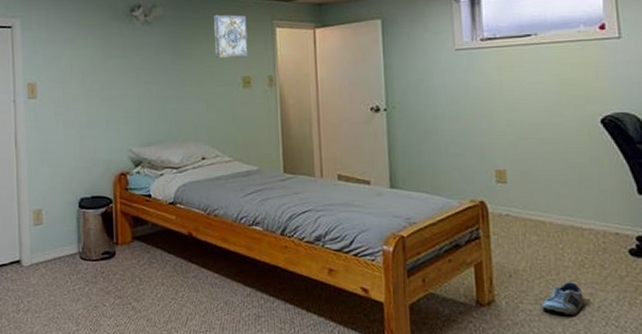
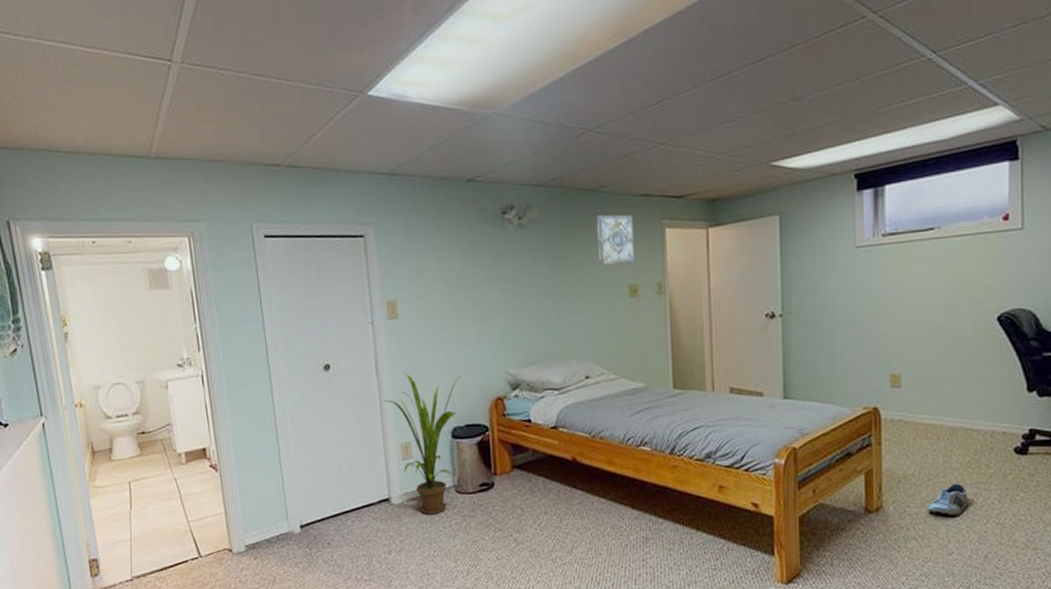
house plant: none [20,146,89,278] -> present [383,372,461,515]

